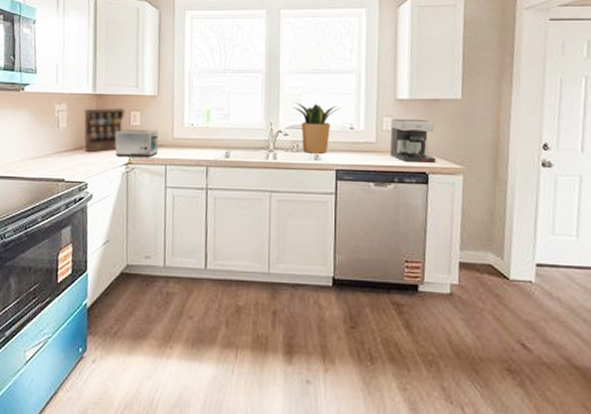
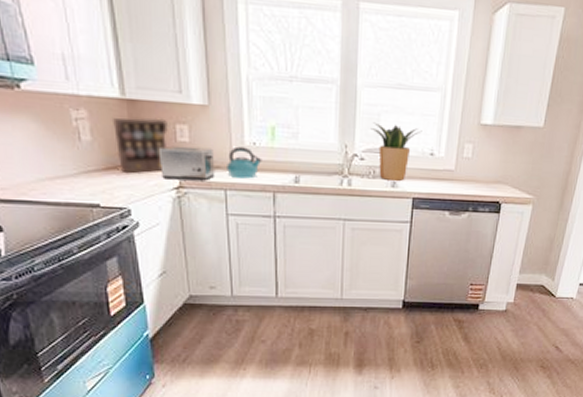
kettle: none [168,127,198,155] -> present [227,146,262,179]
coffee maker: present [390,118,436,163] -> none [467,145,514,192]

